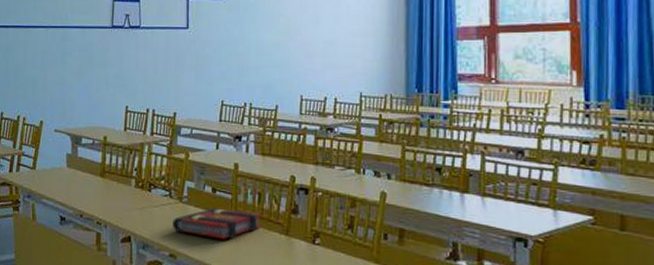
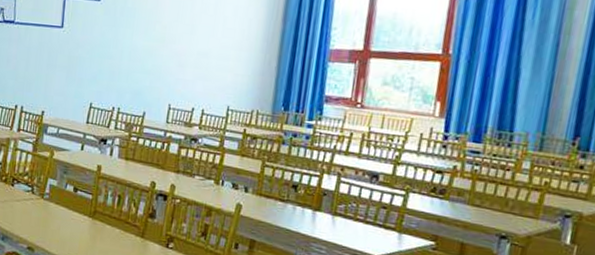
book: present [173,207,262,240] -> none [32,206,119,237]

